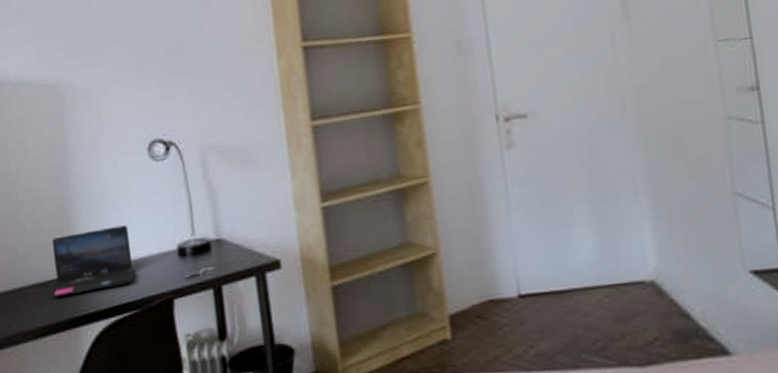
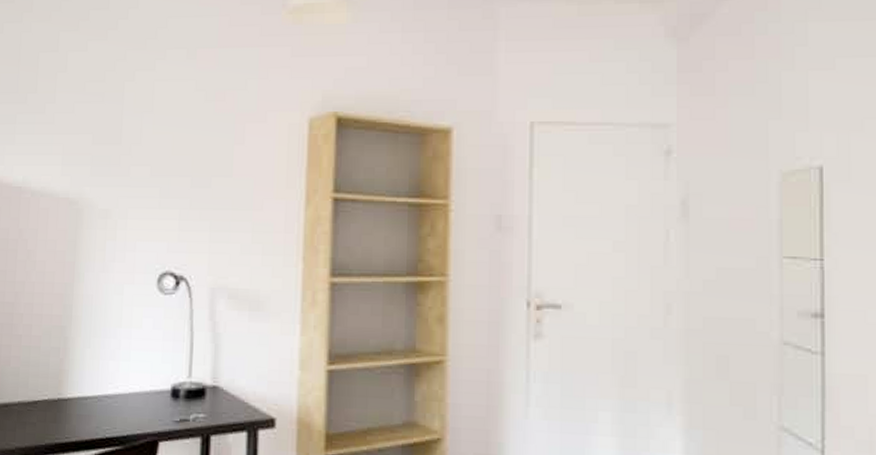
laptop: present [52,225,135,298] -> none [37,355,124,420]

